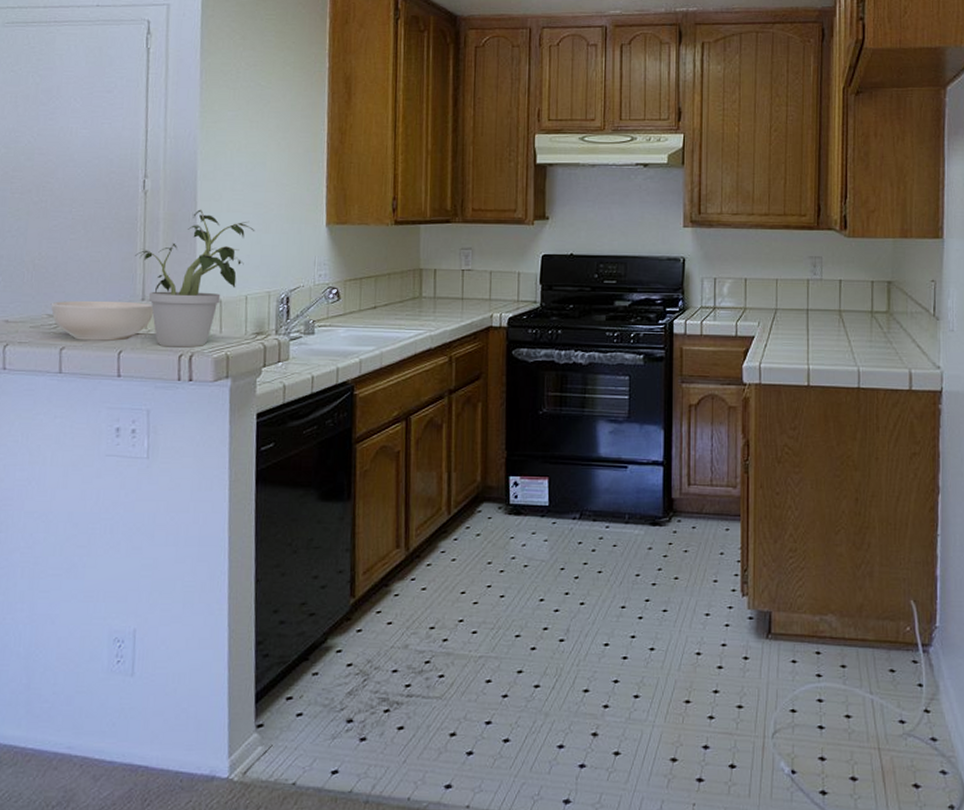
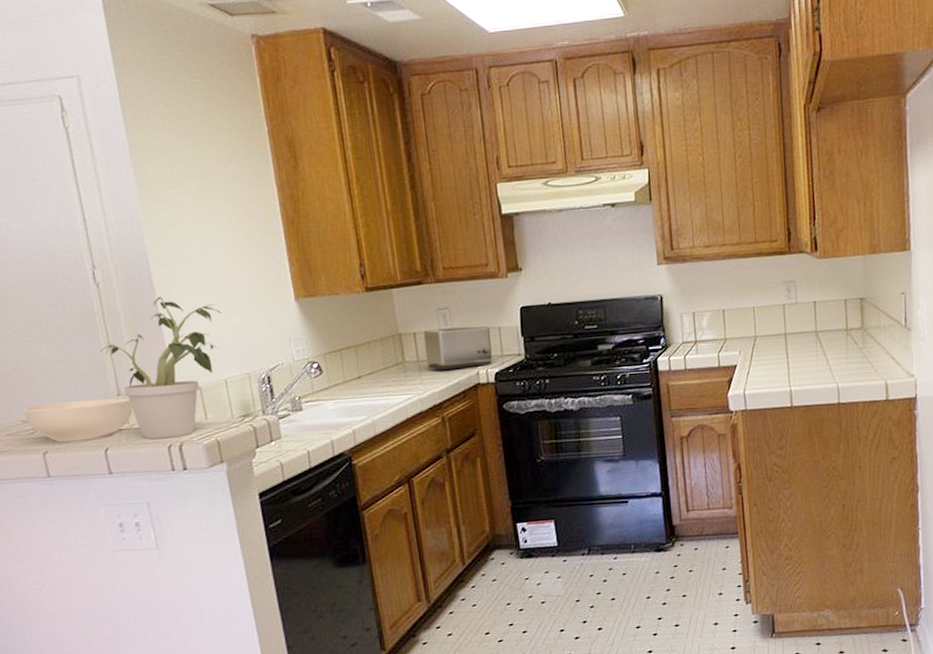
toaster: none [442,268,510,310] -> present [423,326,492,371]

